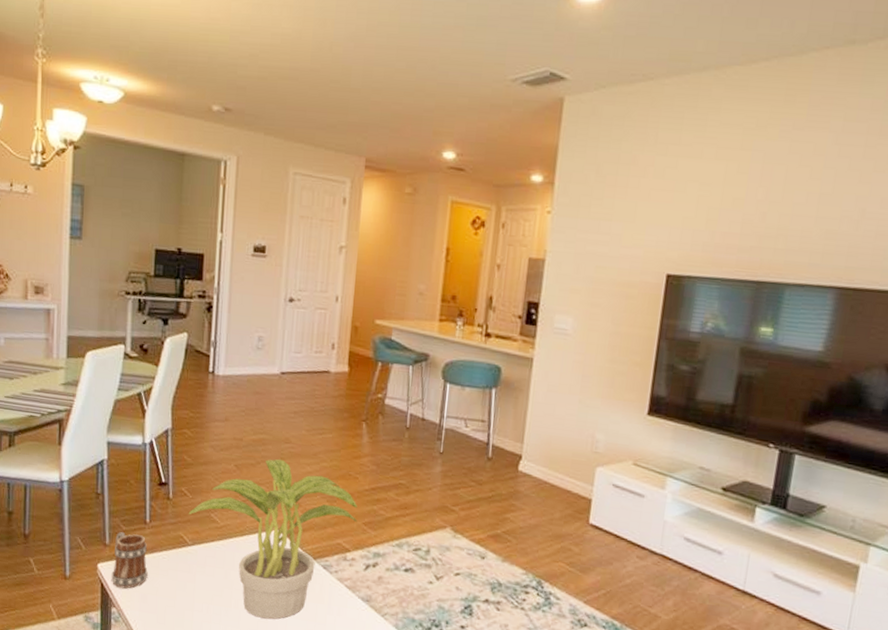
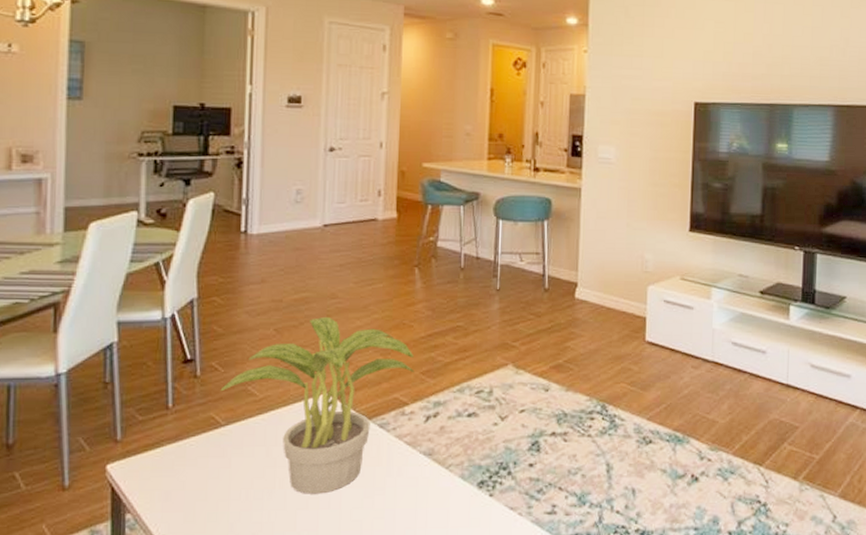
mug: present [111,531,148,589] -> none [124,422,172,489]

